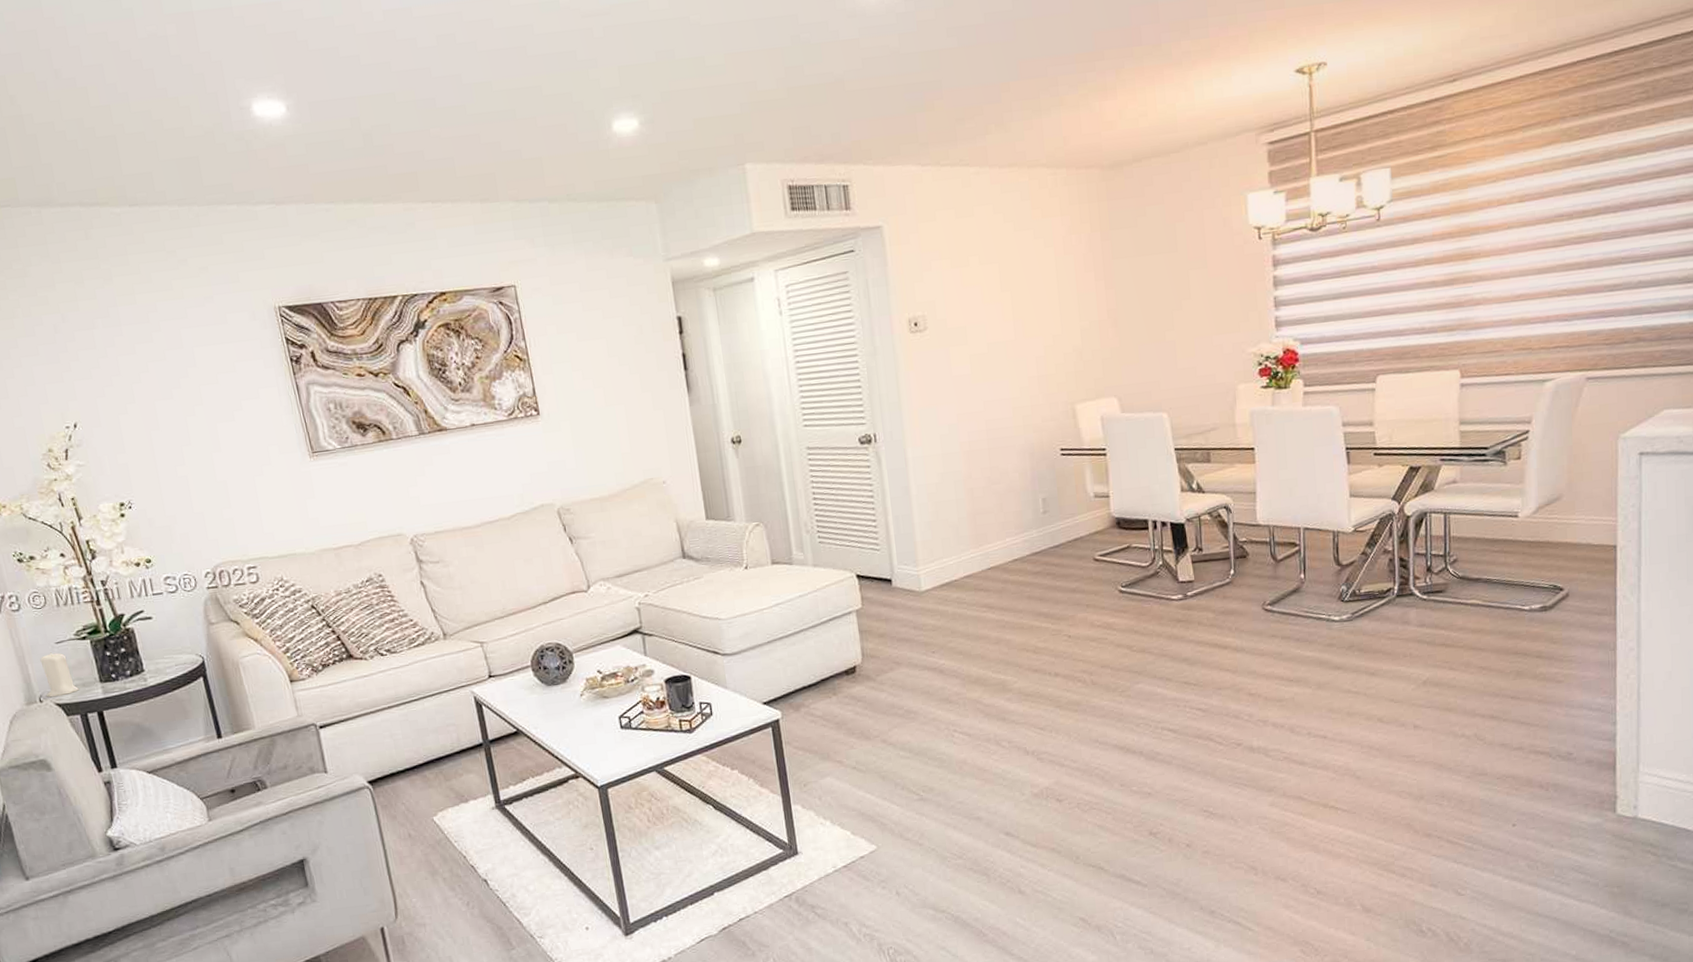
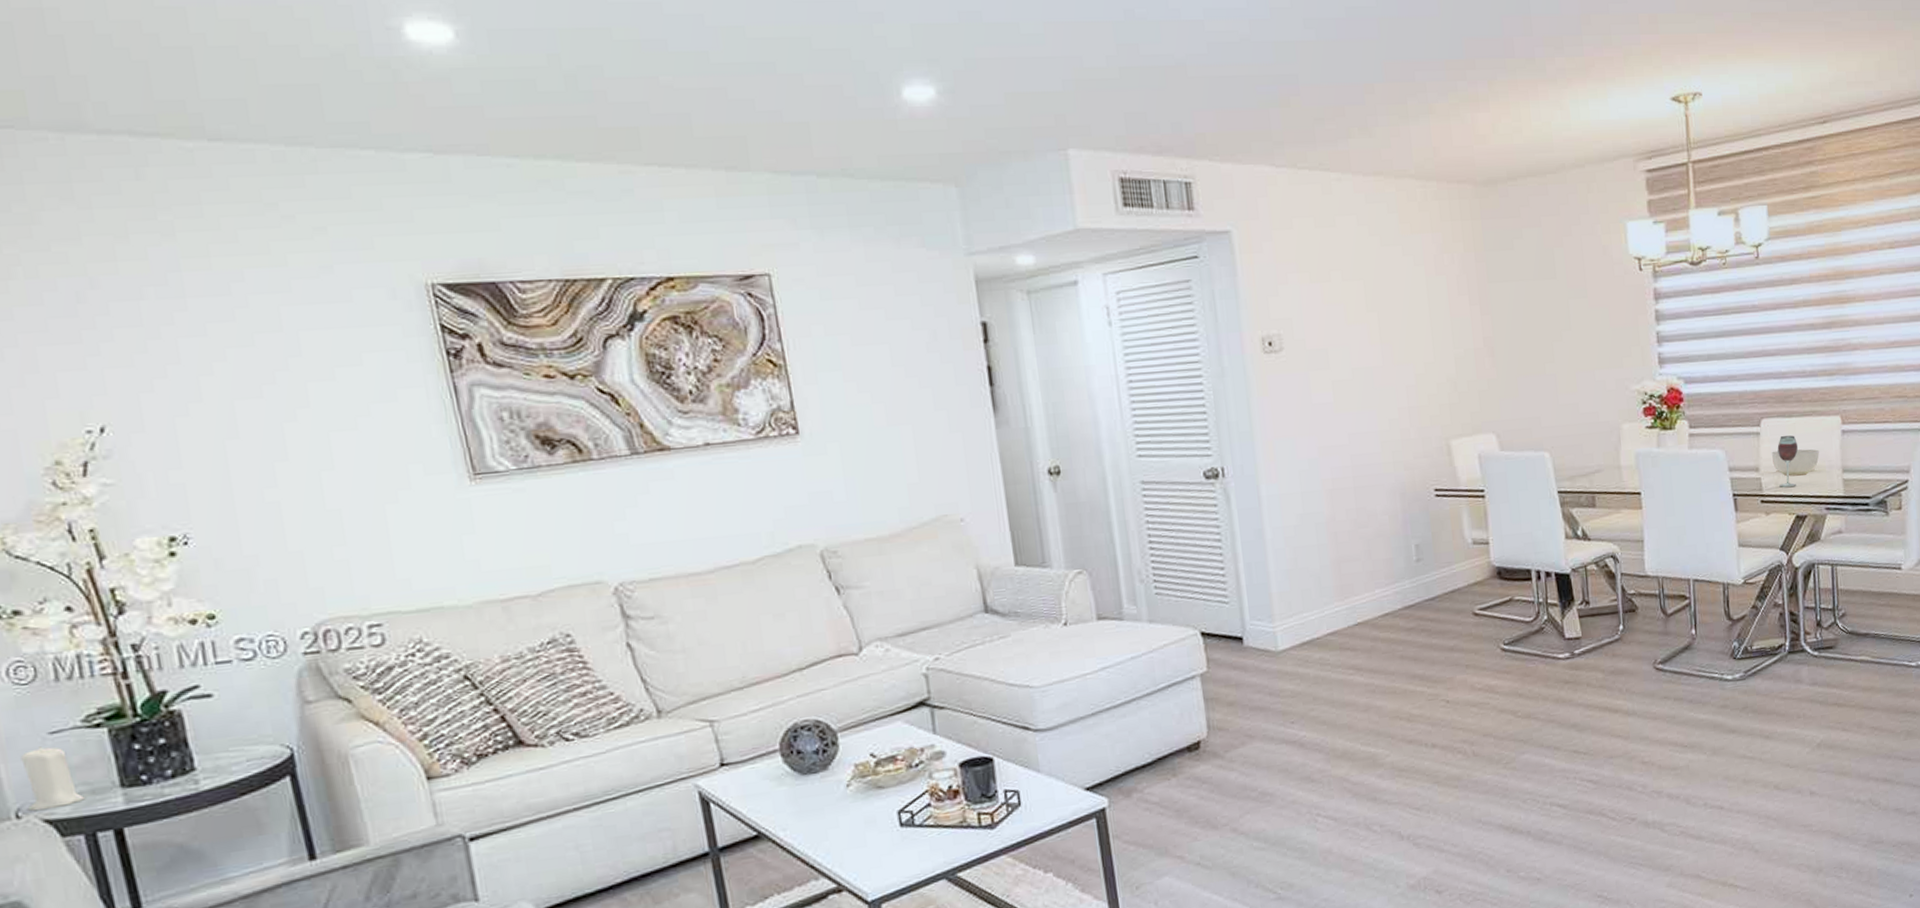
bowl: none [1386,403,1437,430] -> present [1771,449,1820,477]
wineglass: none [1392,390,1414,440] -> present [1777,435,1798,488]

